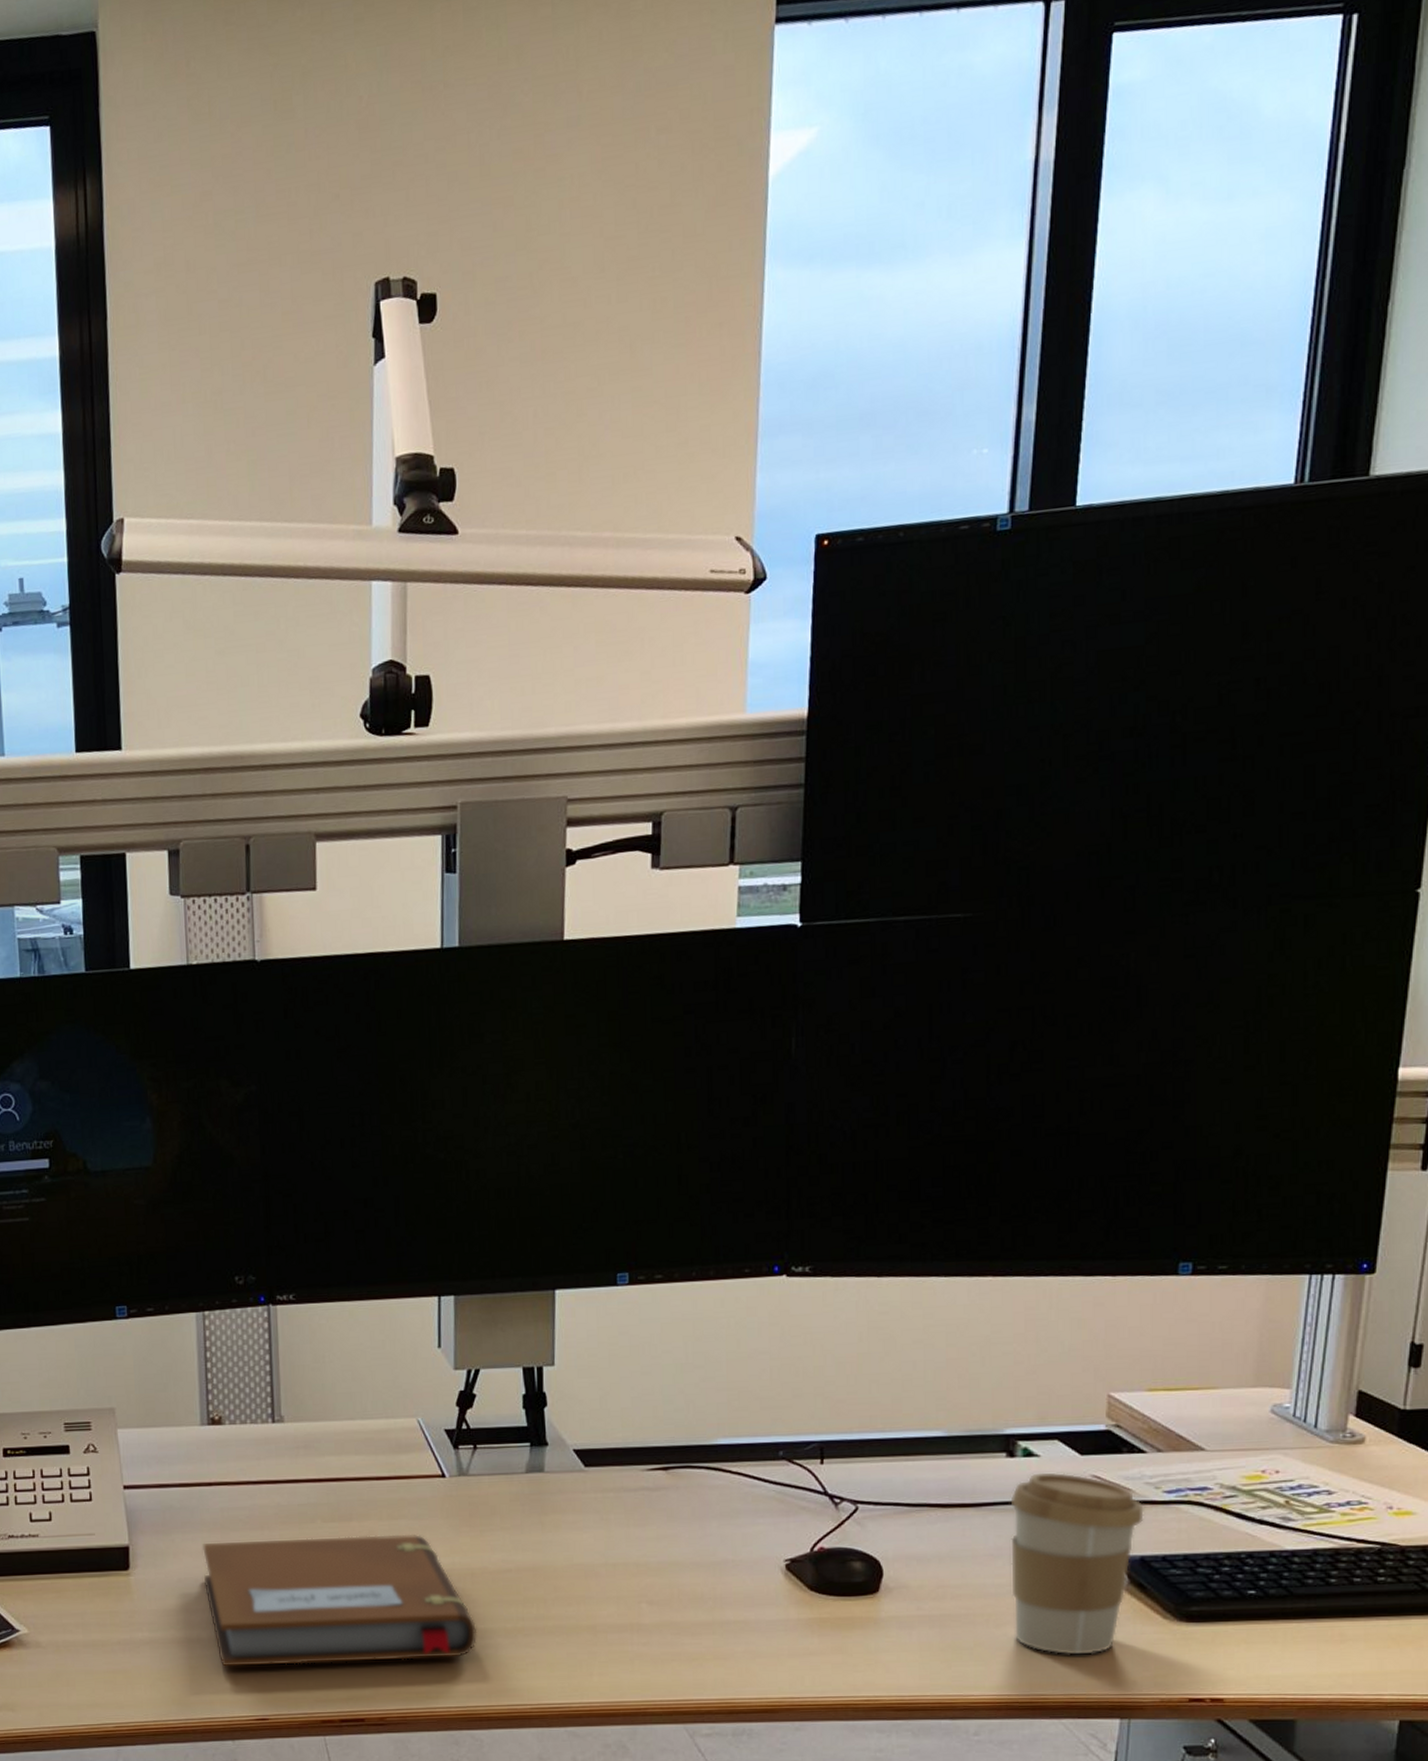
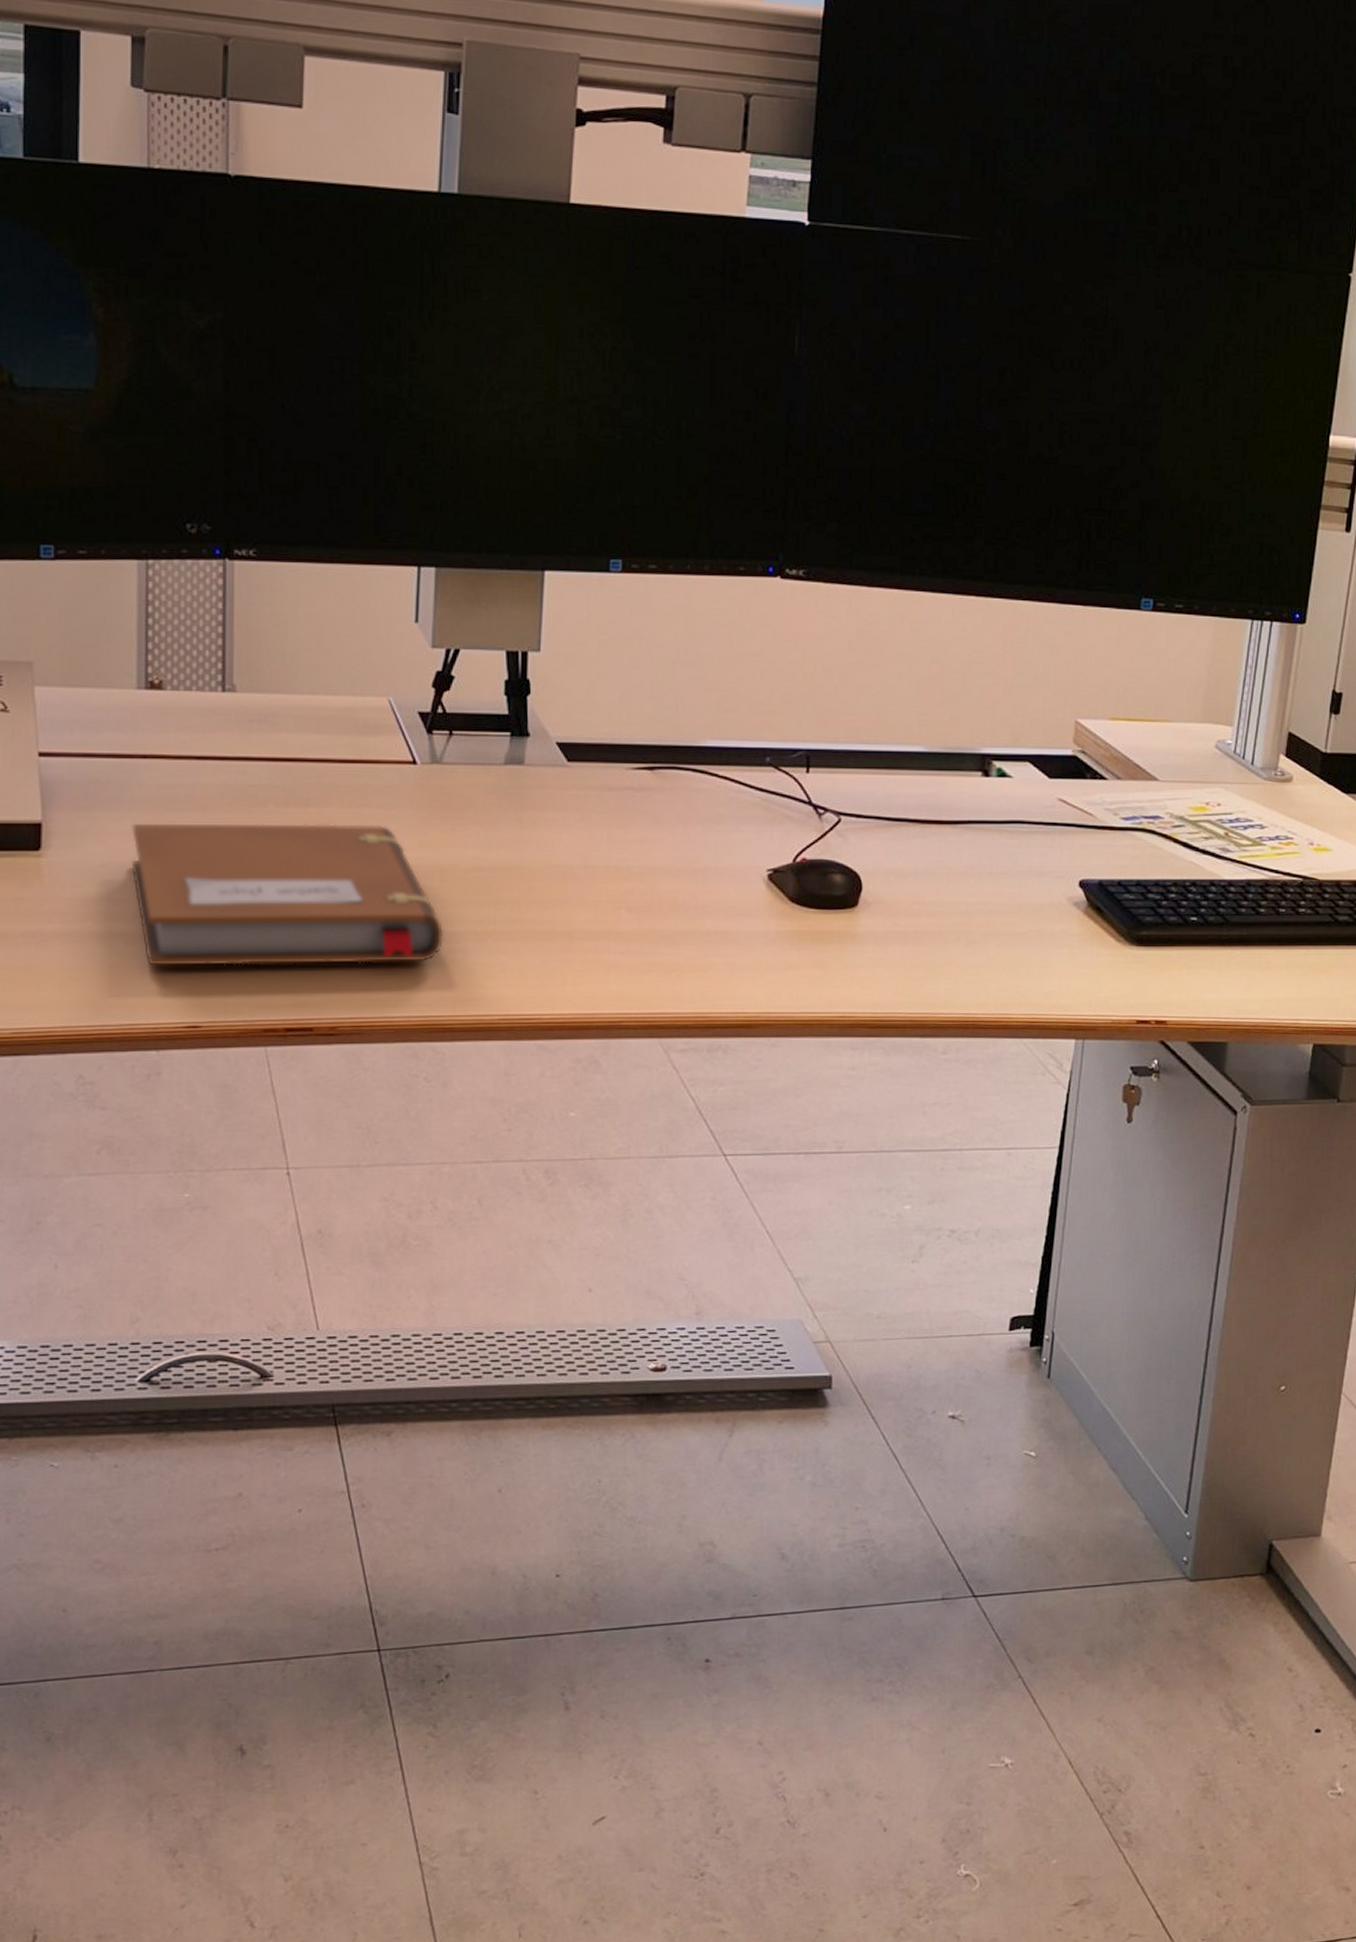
coffee cup: present [1010,1472,1144,1655] -> none [982,793,1103,975]

